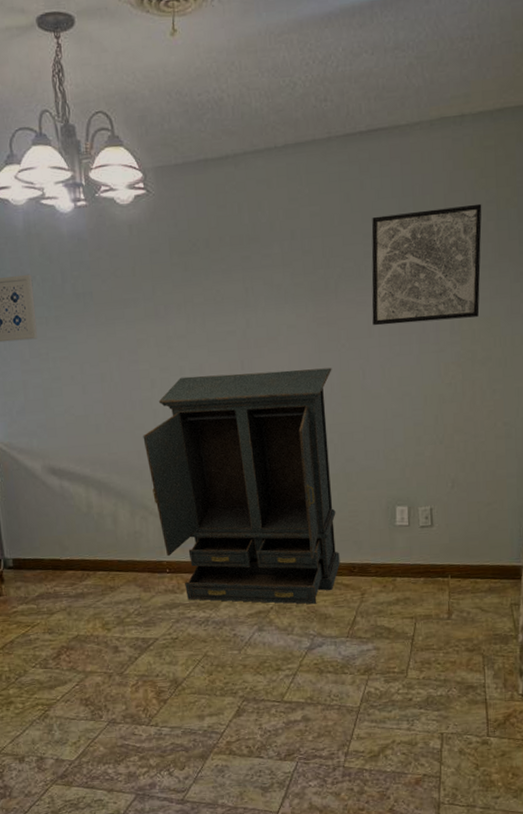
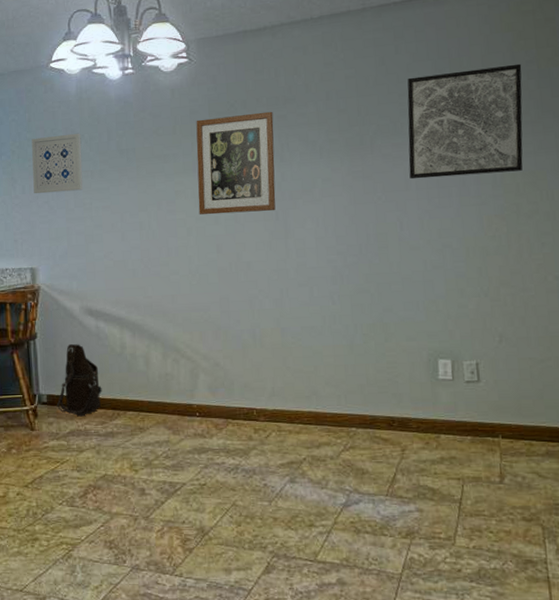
shoulder bag: none [24,505,70,579] -> present [57,344,102,417]
storage cabinet: present [143,367,340,605] -> none [177,219,378,458]
wall art: none [156,251,241,365] -> present [196,111,276,215]

